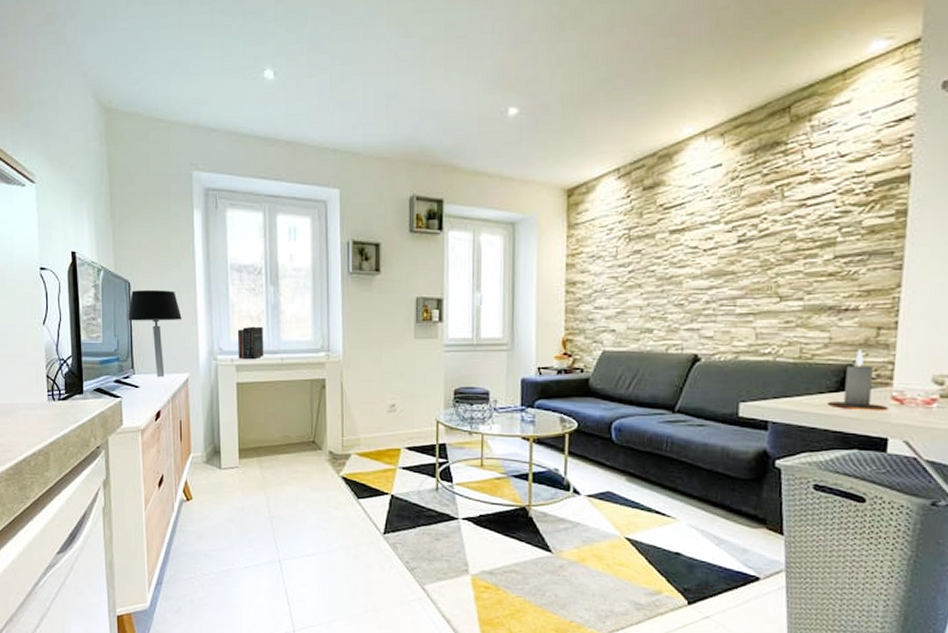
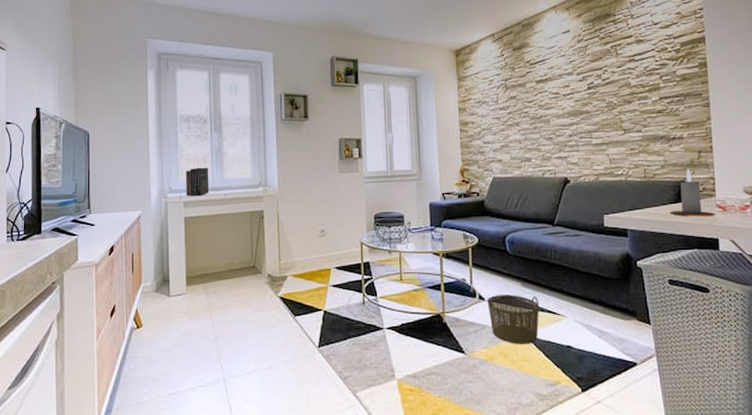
table lamp: present [128,290,182,378] -> none [86,139,135,216]
basket: none [583,489,647,547] -> present [487,295,540,344]

